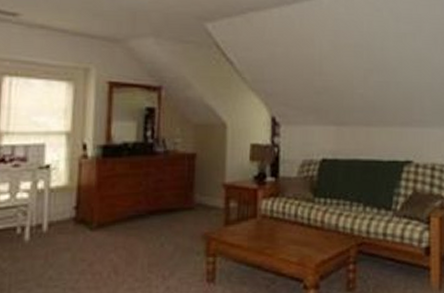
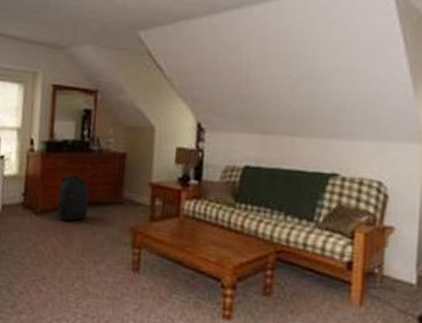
backpack: none [117,180,154,234] -> present [57,174,89,221]

